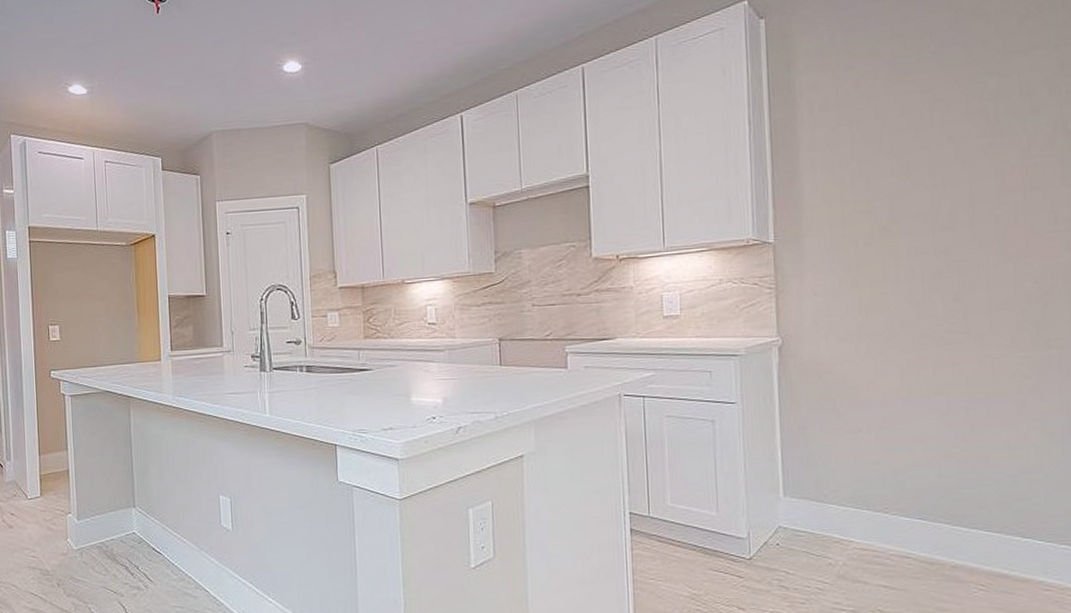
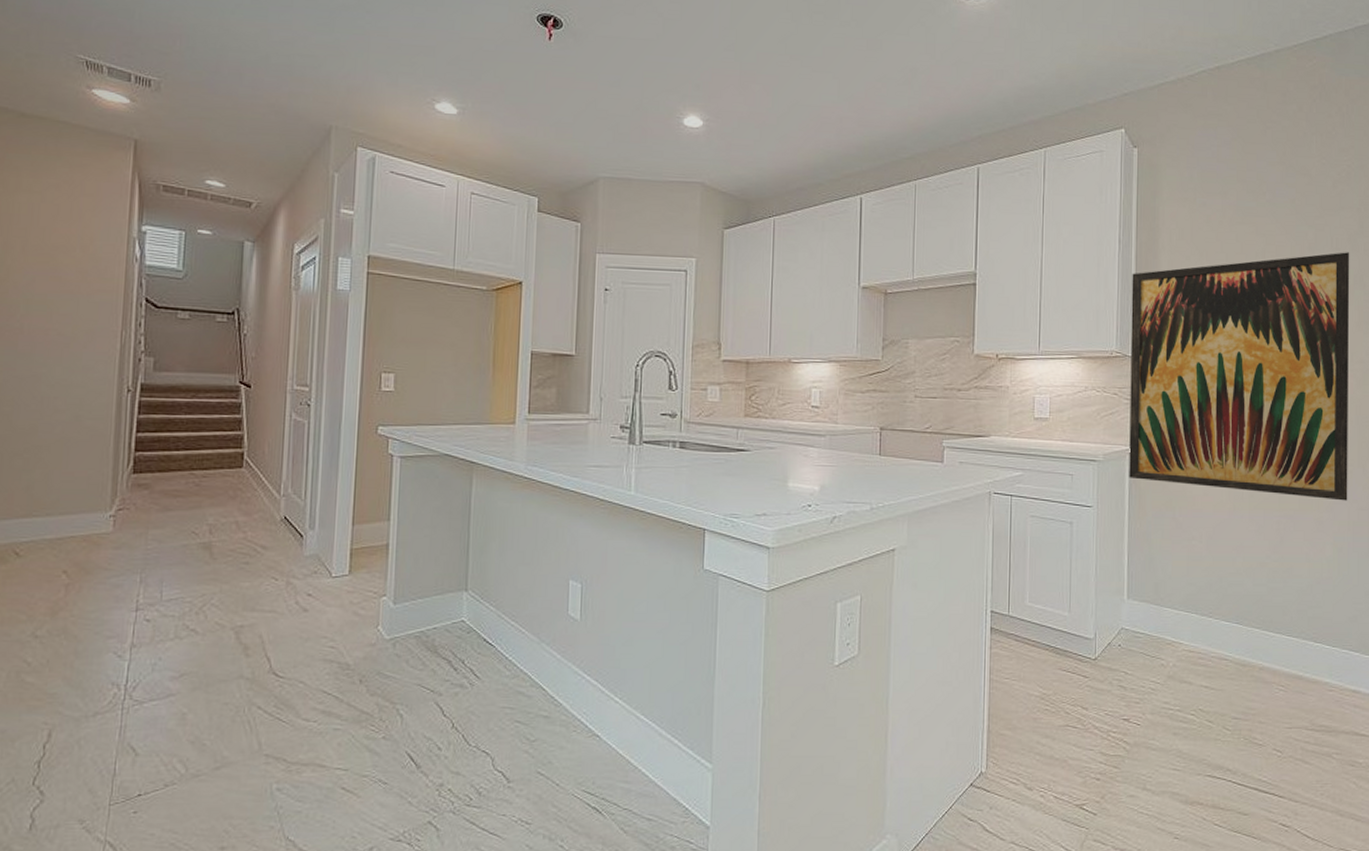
wall art: none [767,97,1059,380] -> present [1129,252,1350,501]

